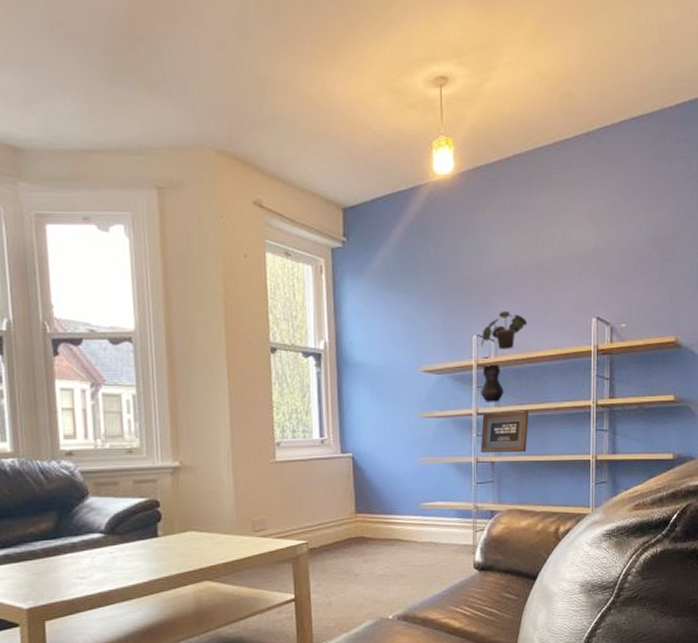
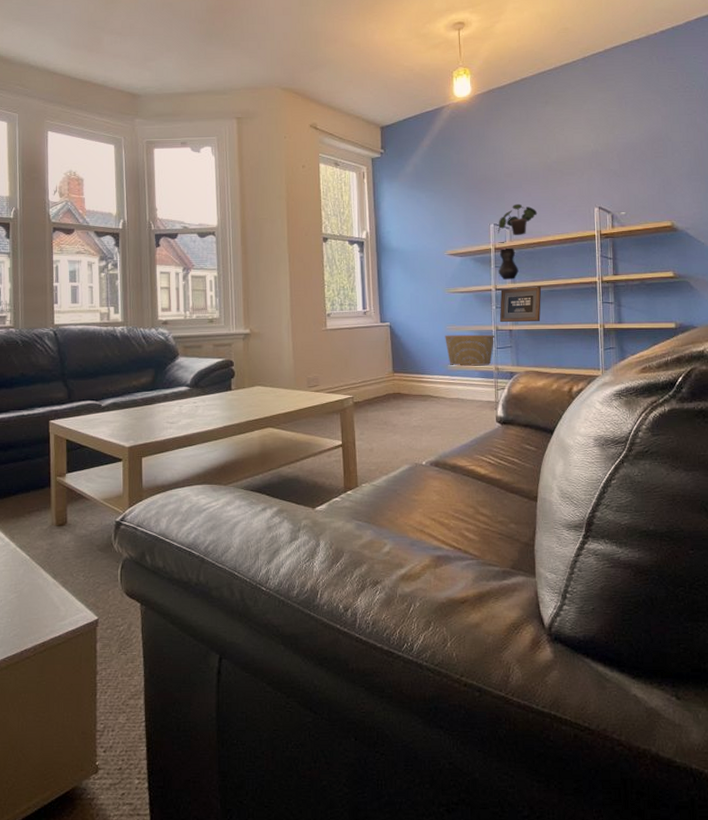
basket: none [417,467,475,504] -> present [445,334,495,366]

